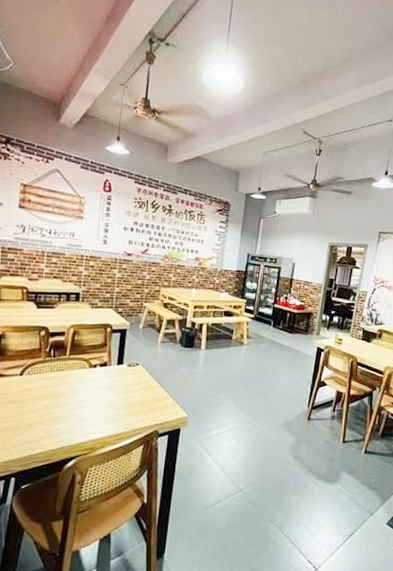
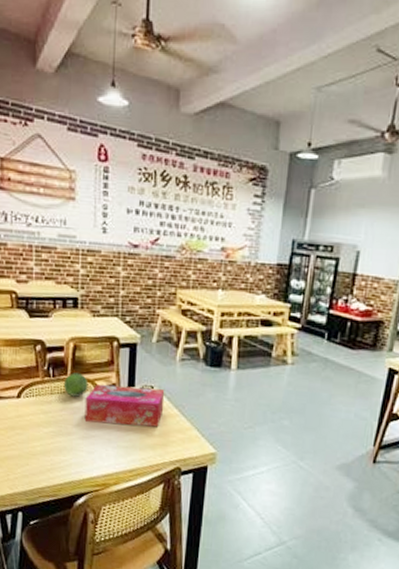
fruit: none [62,353,84,374] -> present [63,372,88,397]
tissue box: none [78,363,148,397] -> present [84,384,165,427]

